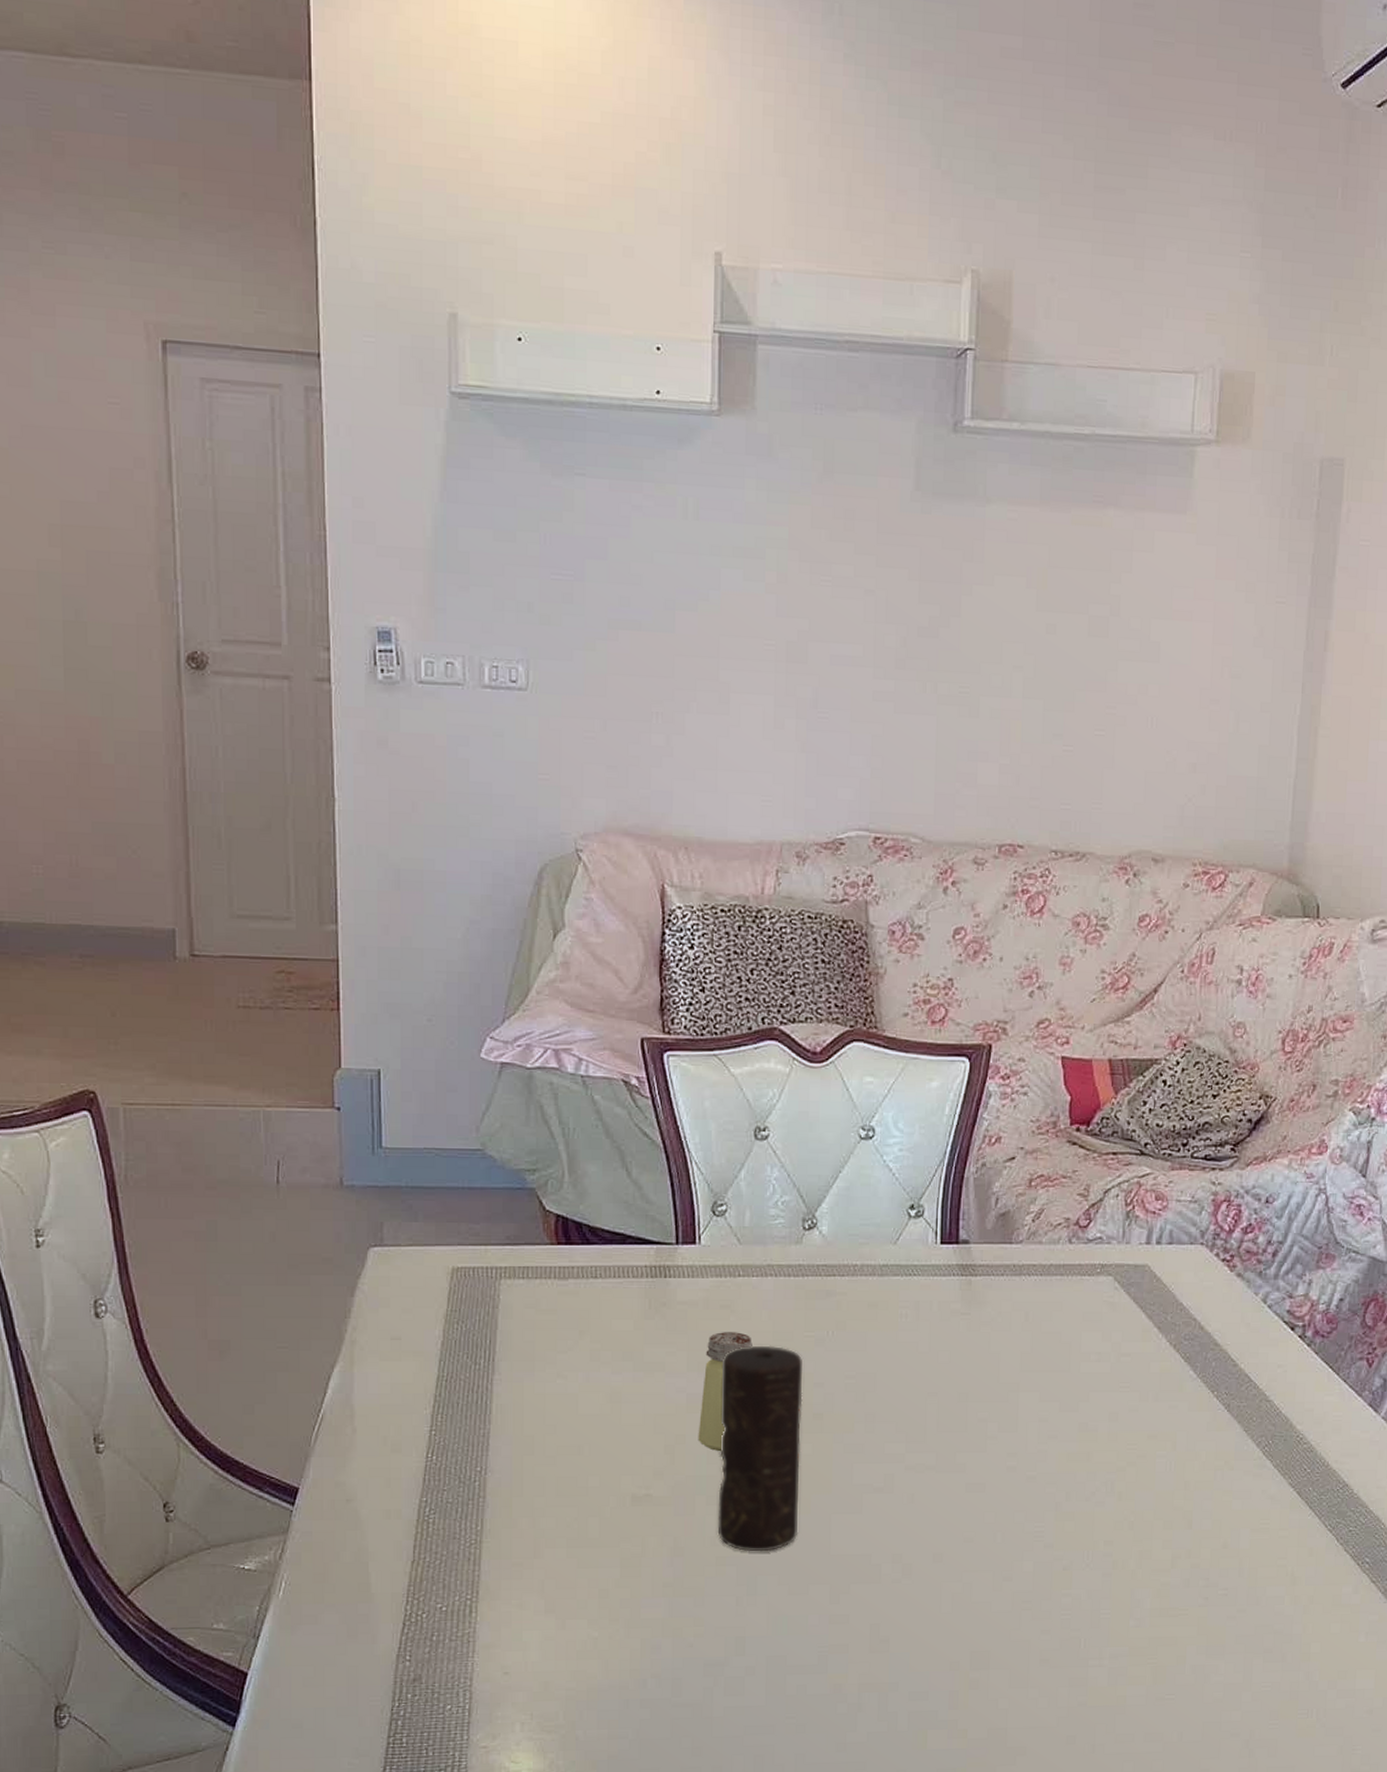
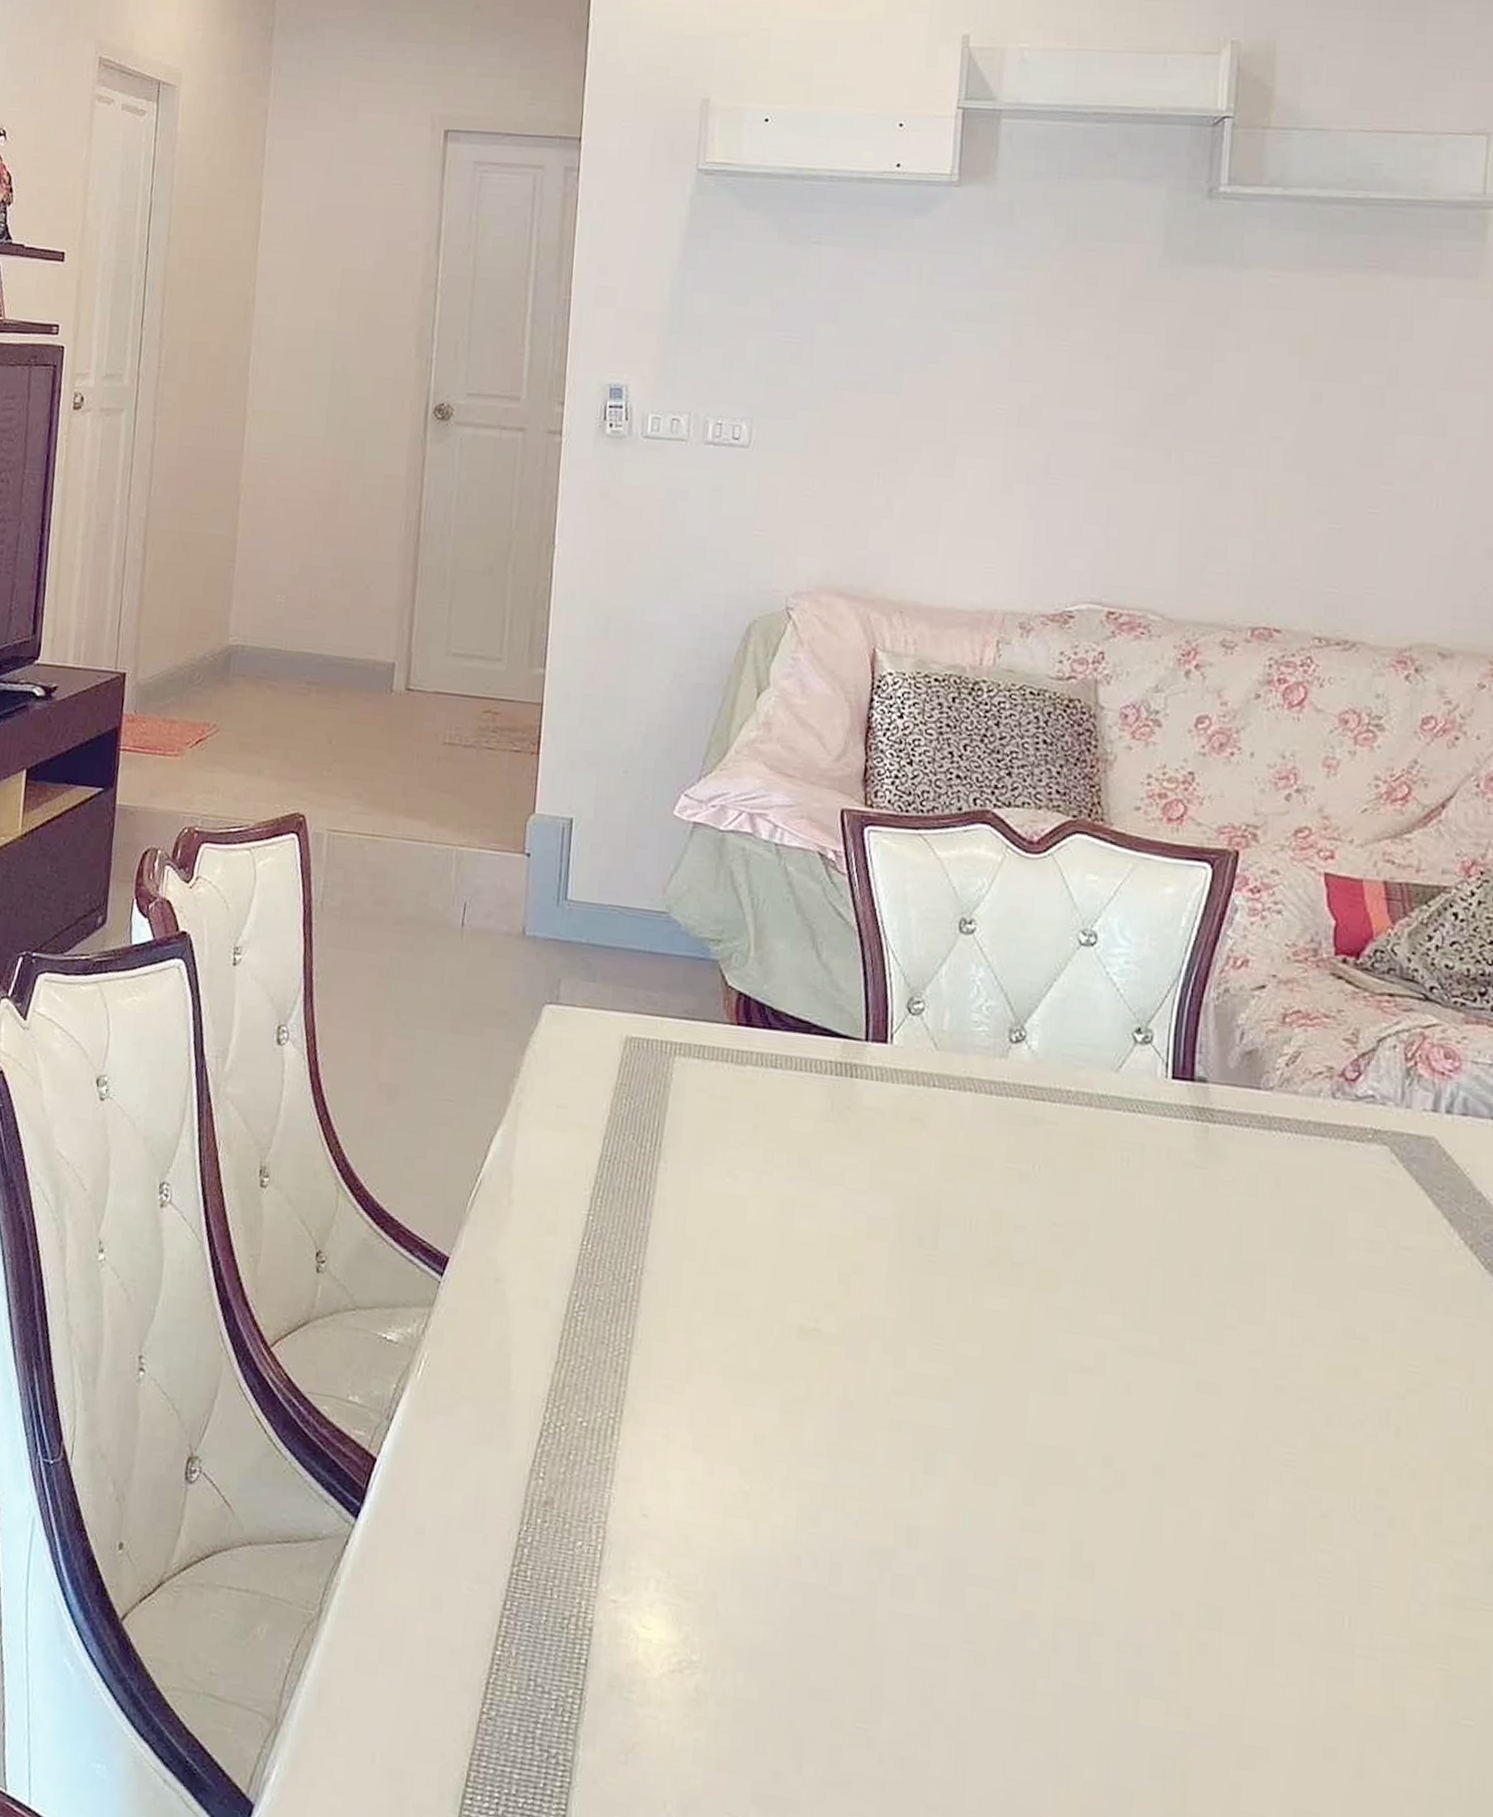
saltshaker: present [698,1332,752,1452] -> none [877,1148,945,1292]
candle: present [717,1345,803,1552] -> none [893,1169,1002,1424]

